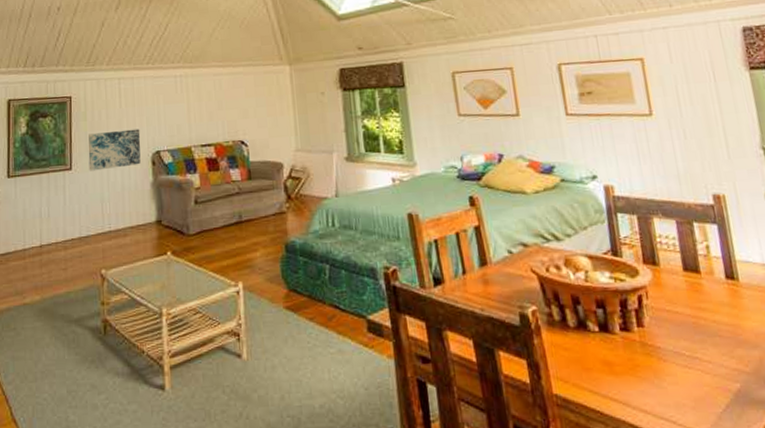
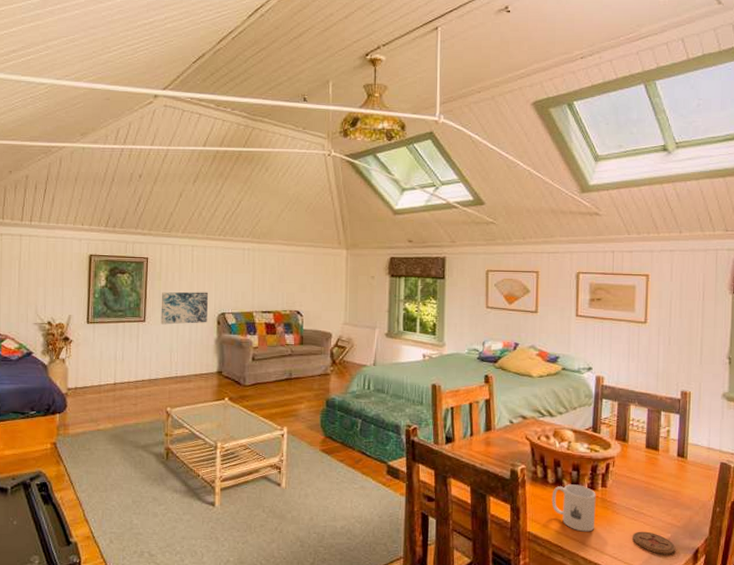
mug: none [576,326,639,389] -> present [551,484,596,532]
coaster: none [690,382,751,413] -> present [633,531,676,554]

